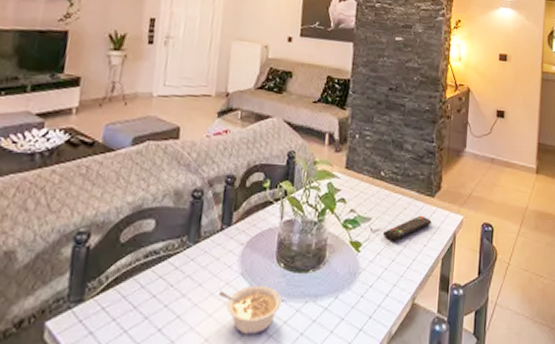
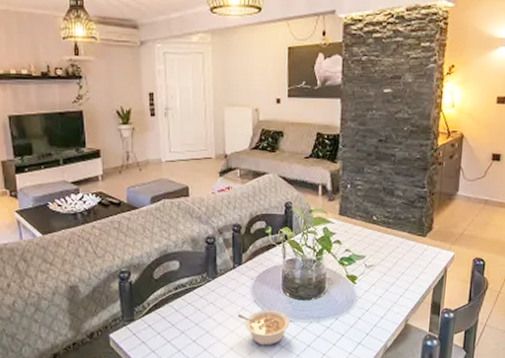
remote control: present [382,215,432,241] -> none [376,252,423,274]

